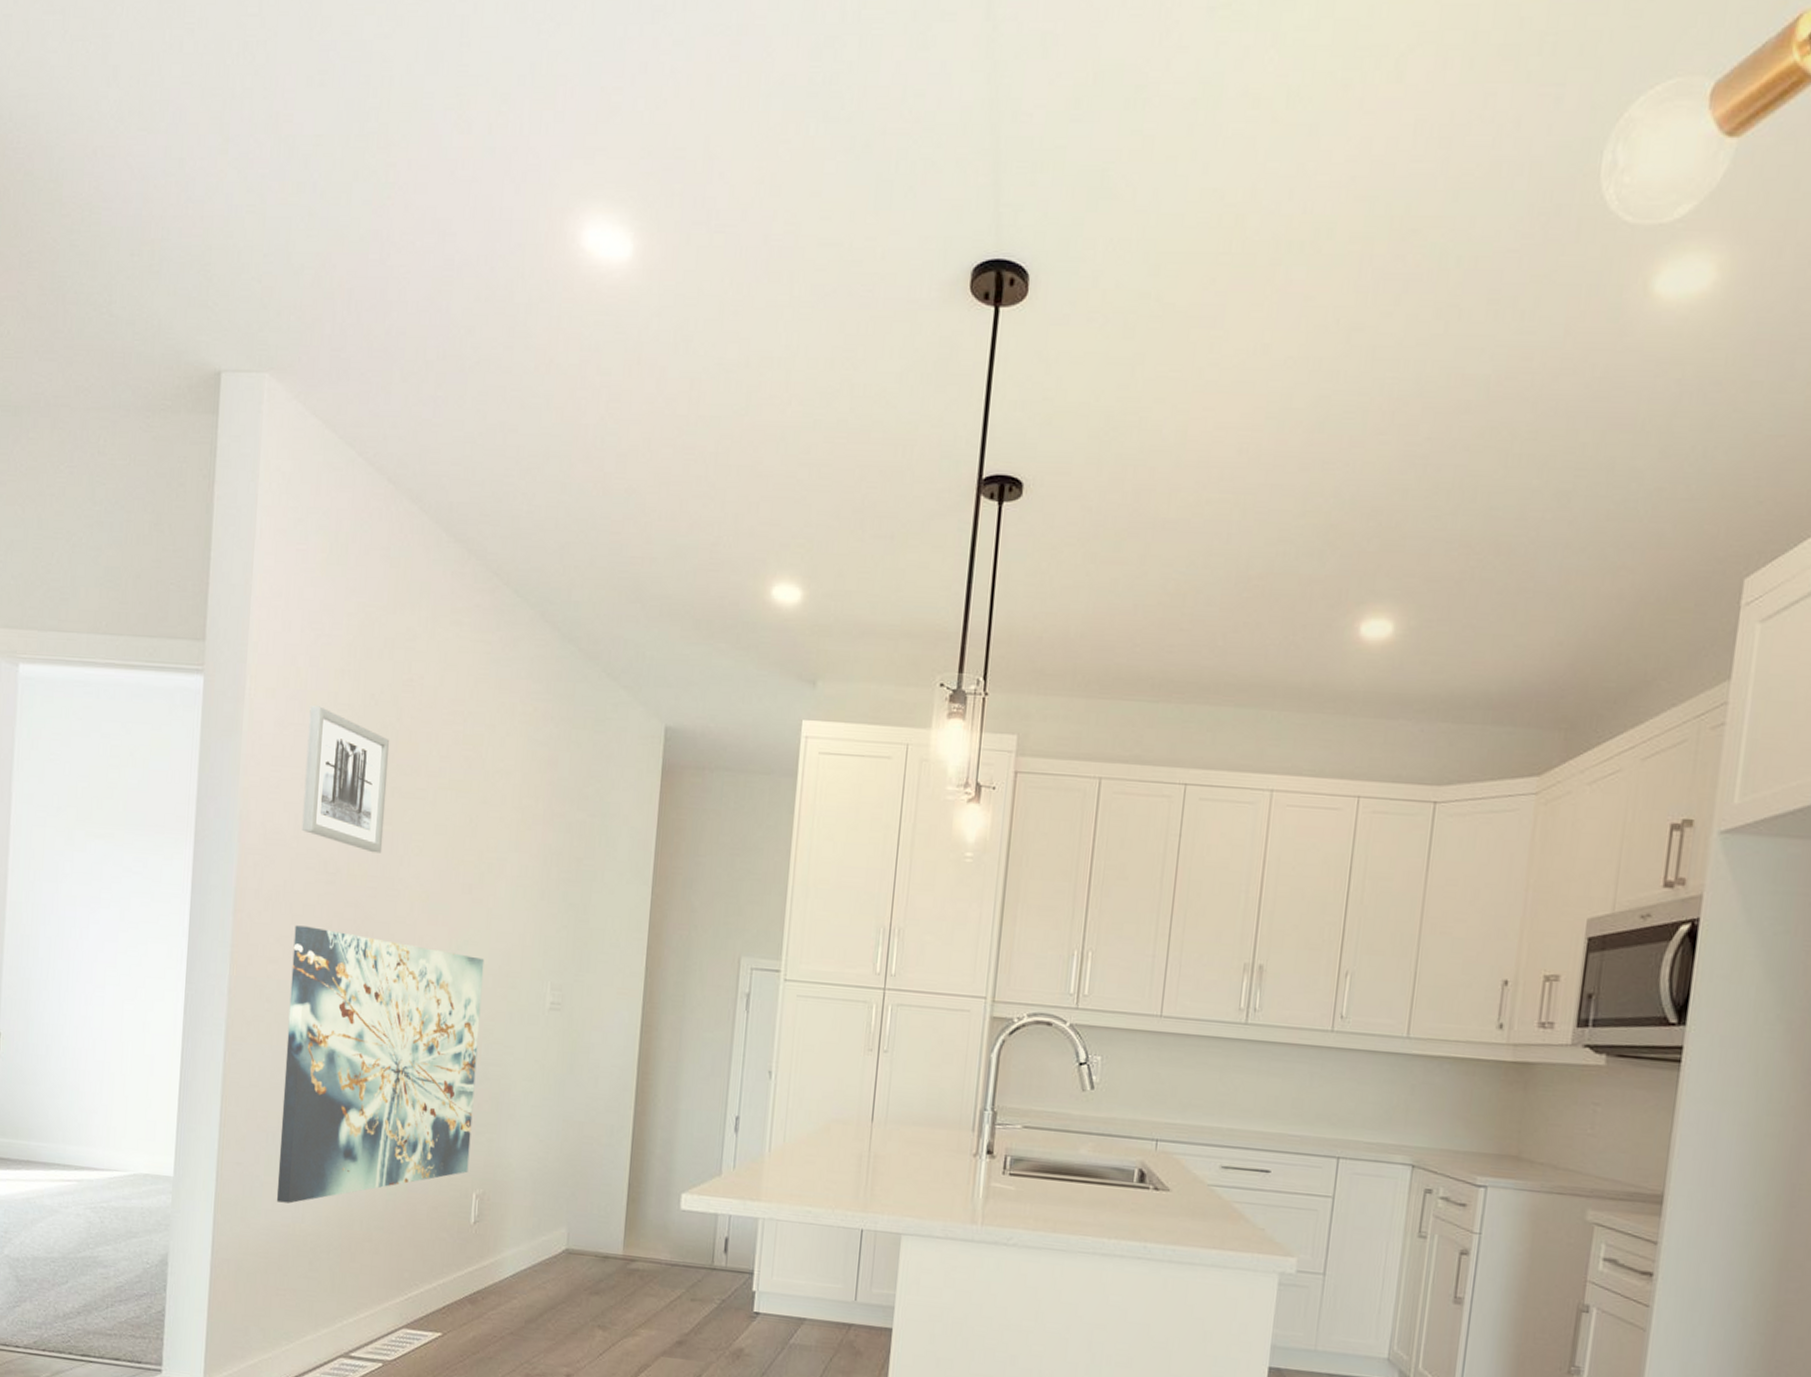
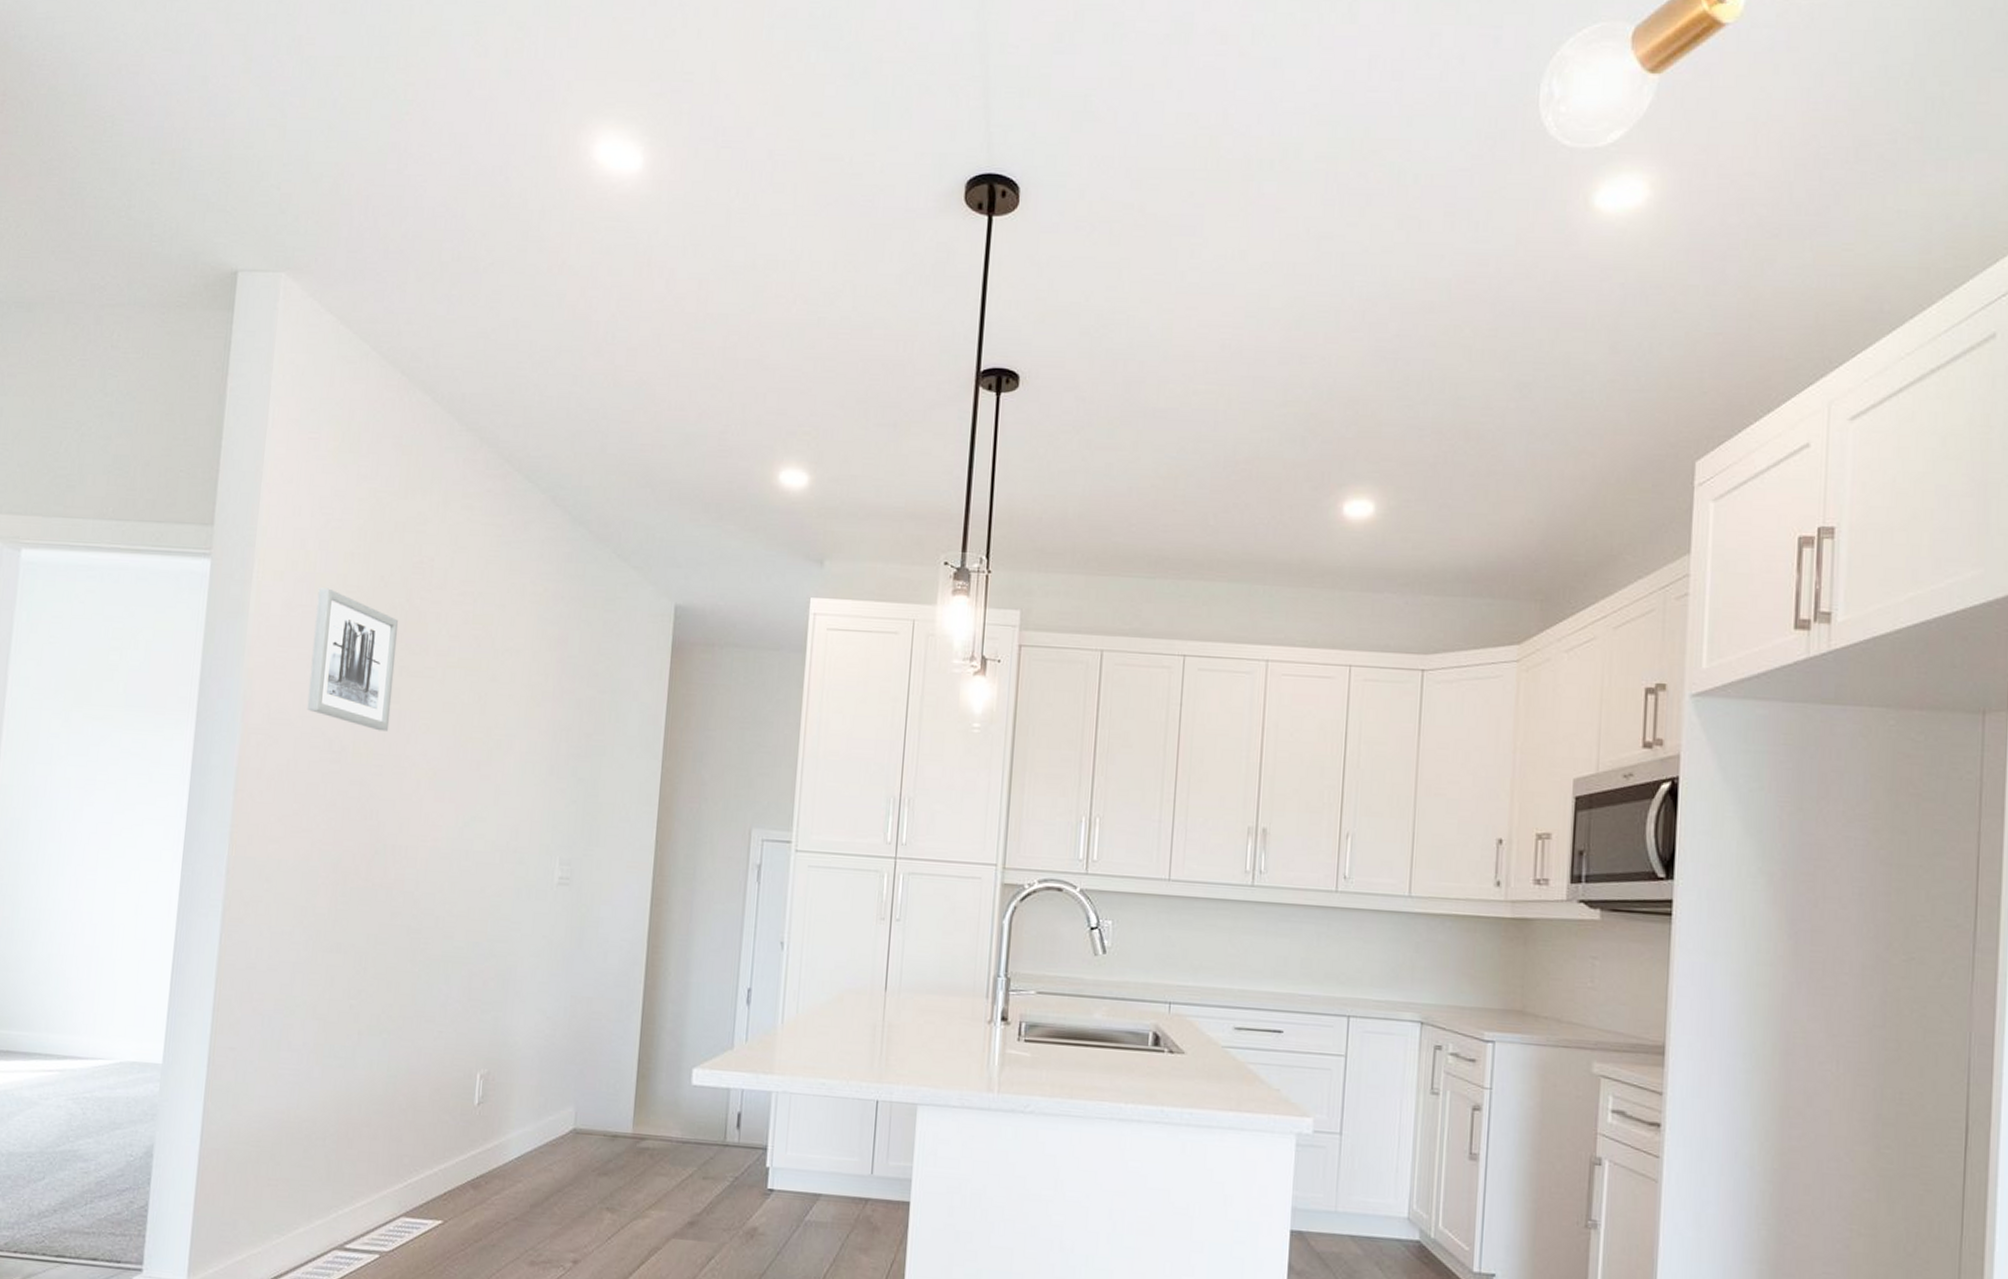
wall art: present [276,925,485,1204] -> none [270,804,492,1089]

